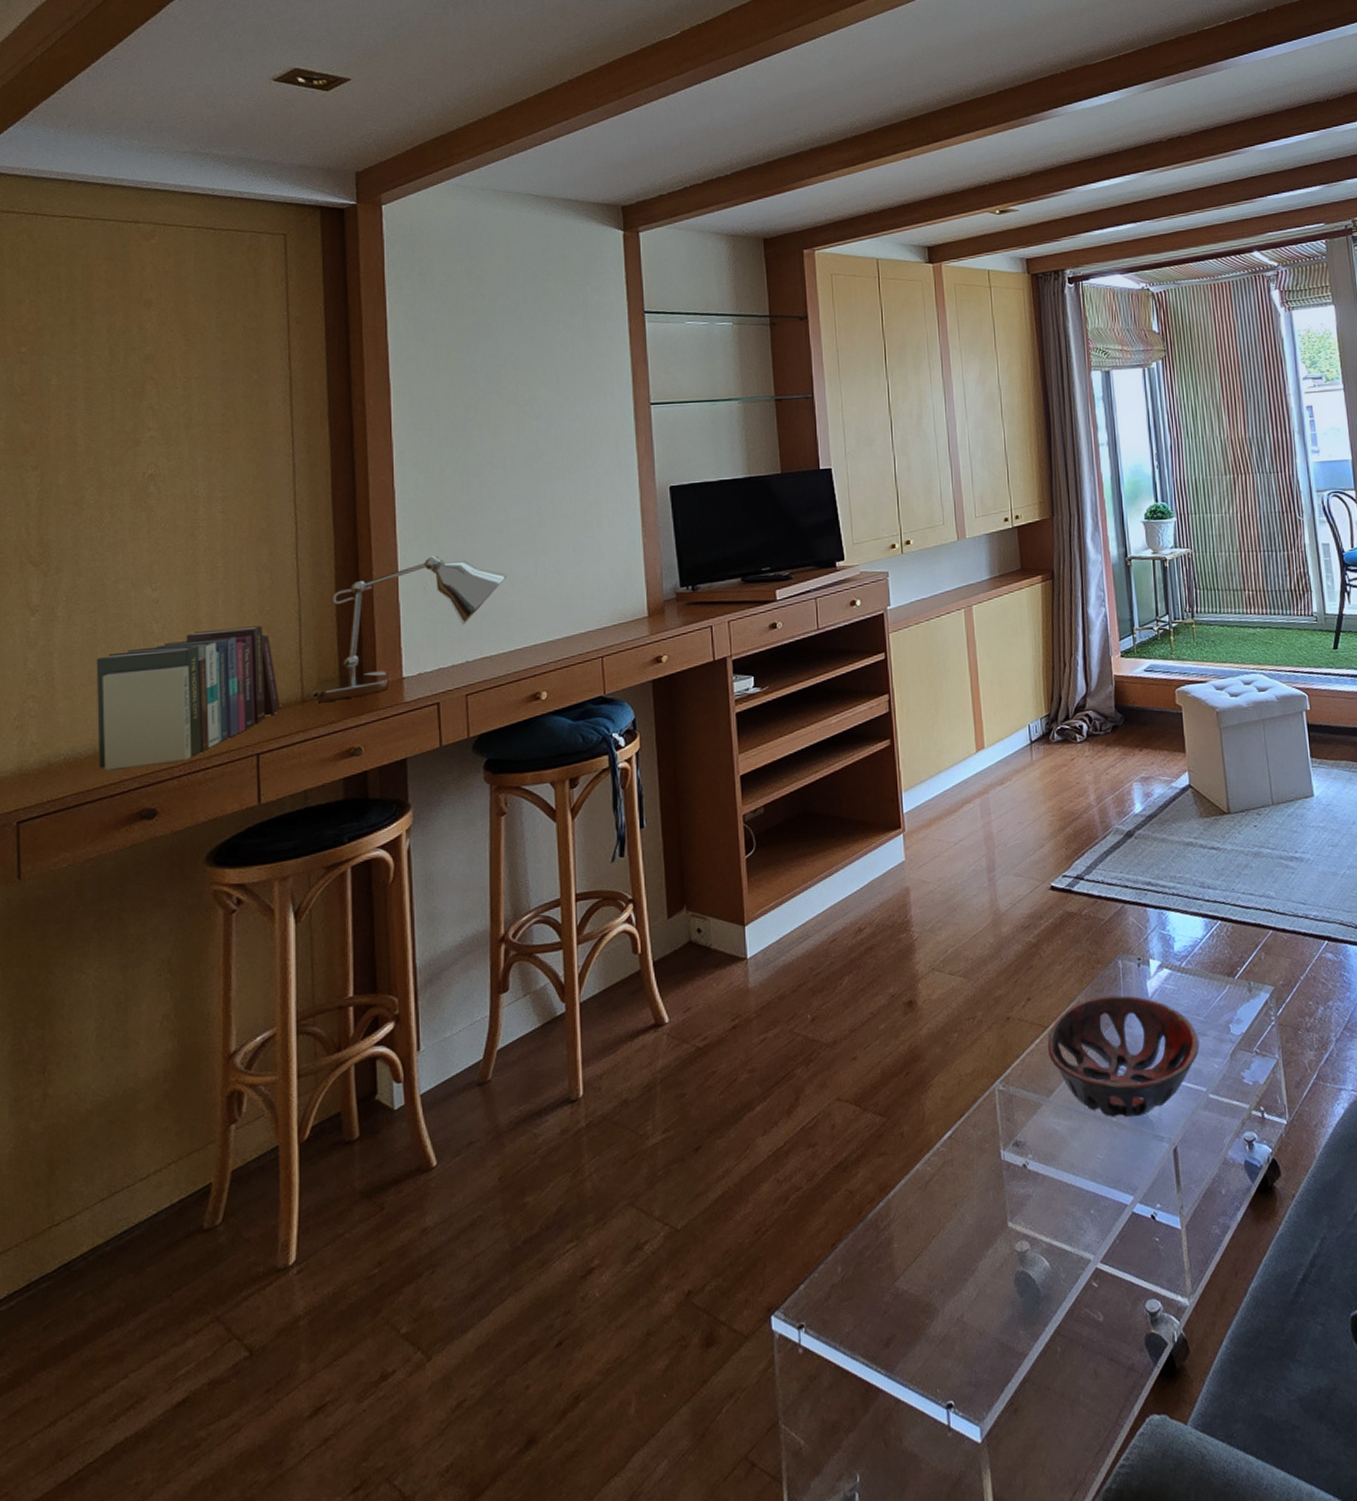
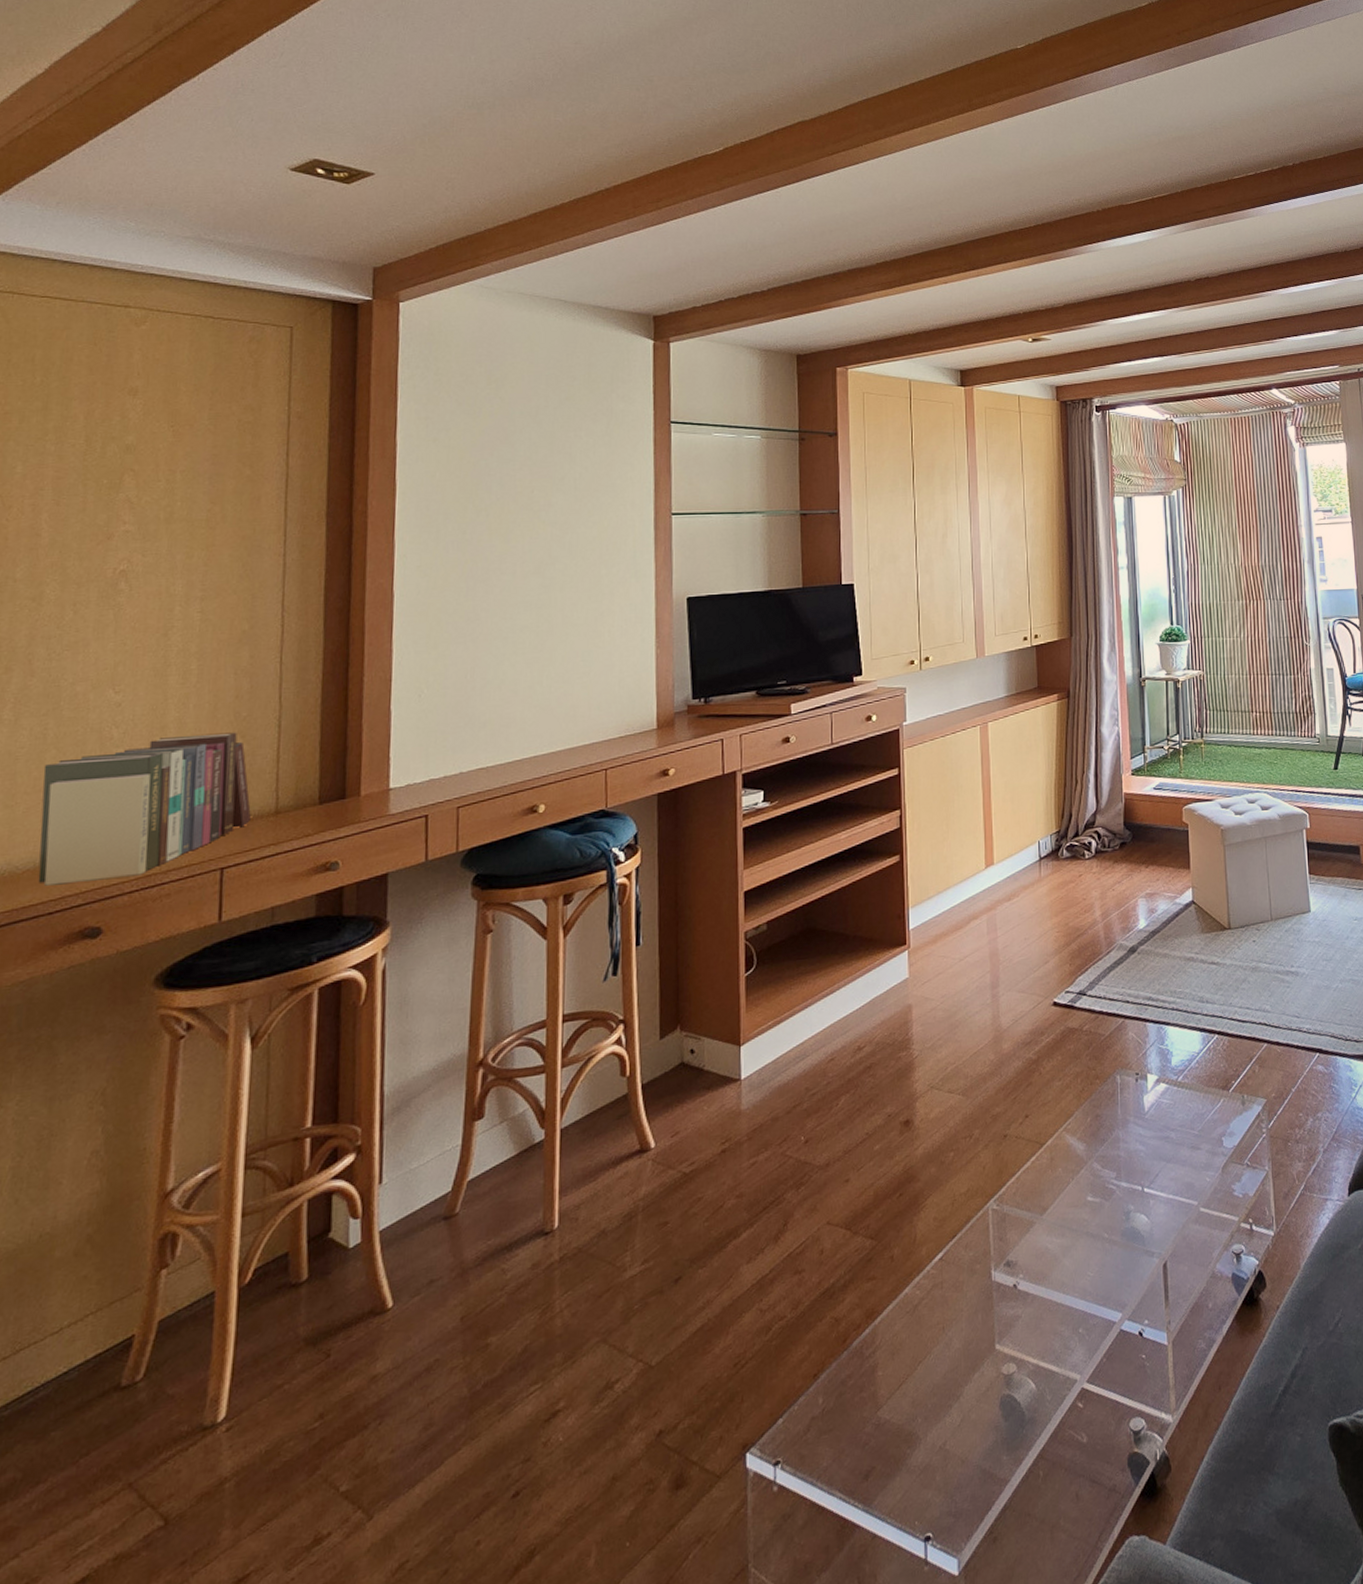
desk lamp: present [311,555,507,703] -> none [286,661,510,815]
decorative bowl: present [1047,994,1200,1118] -> none [1043,1110,1193,1234]

